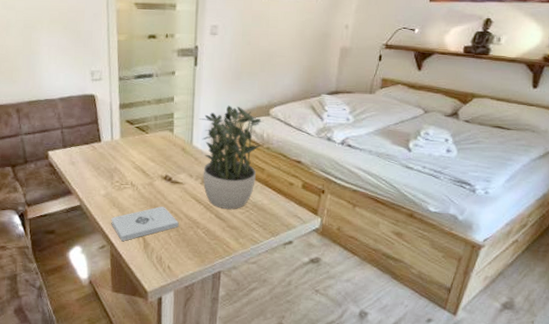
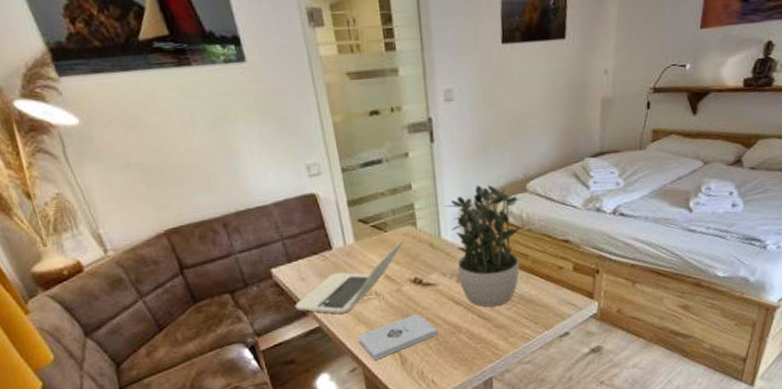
laptop: none [63,141,162,196] -> present [295,238,405,314]

